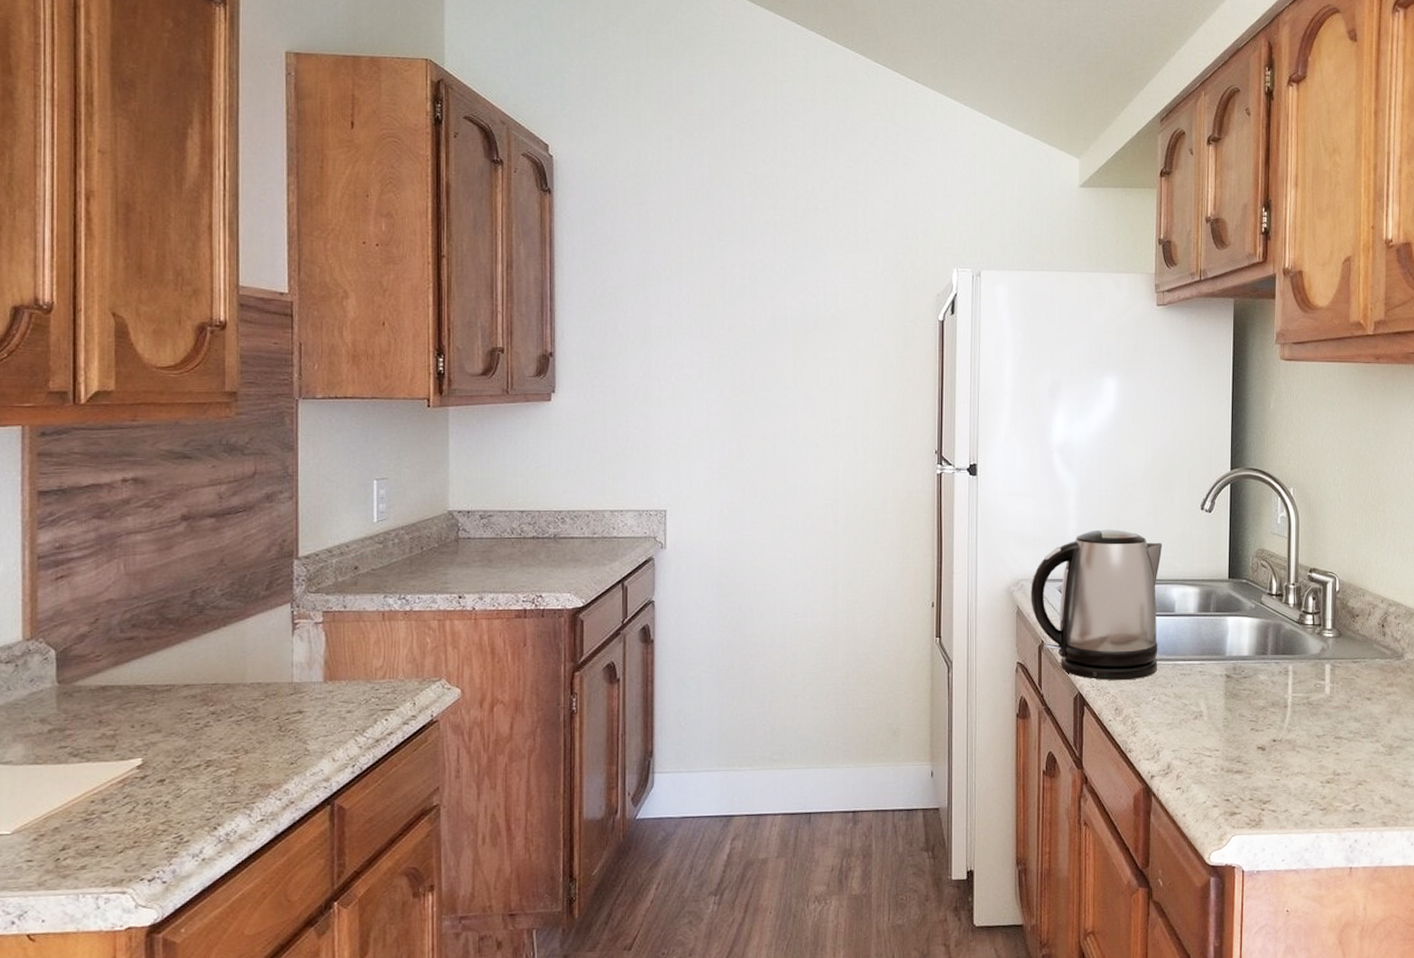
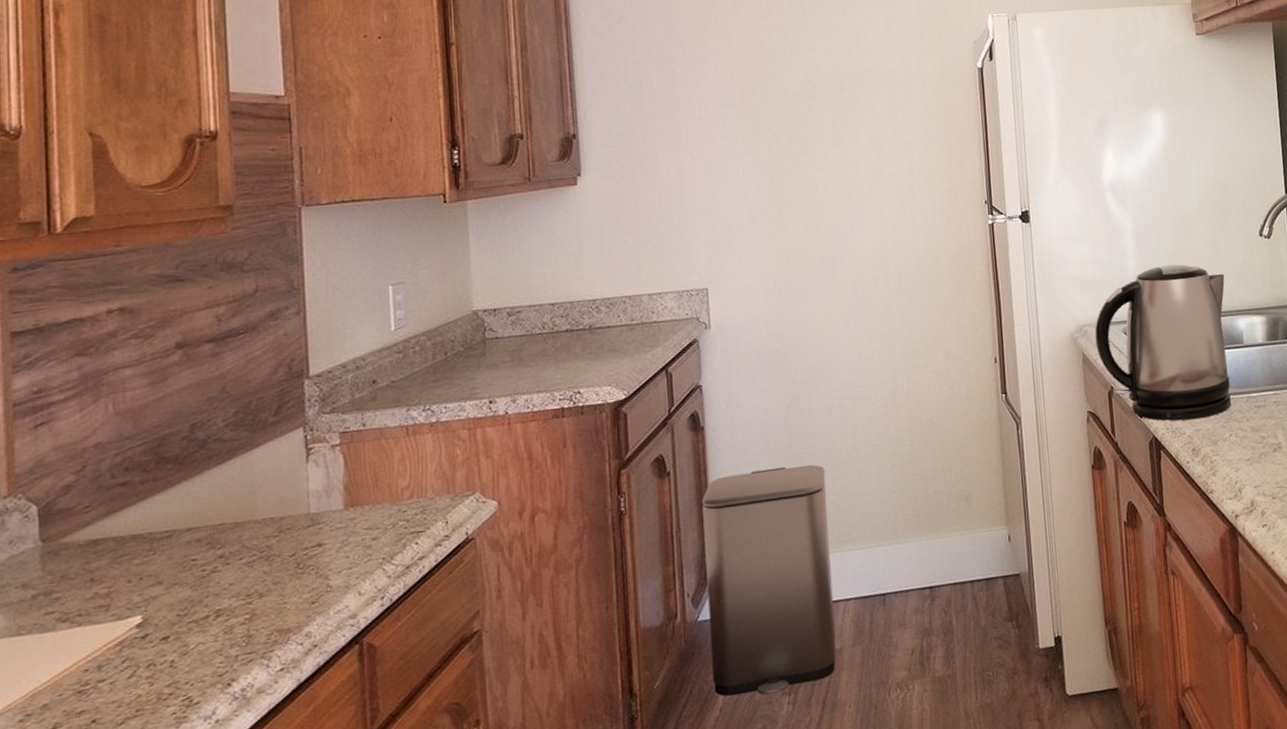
pedal bin: none [647,684,764,893] -> present [702,464,836,696]

